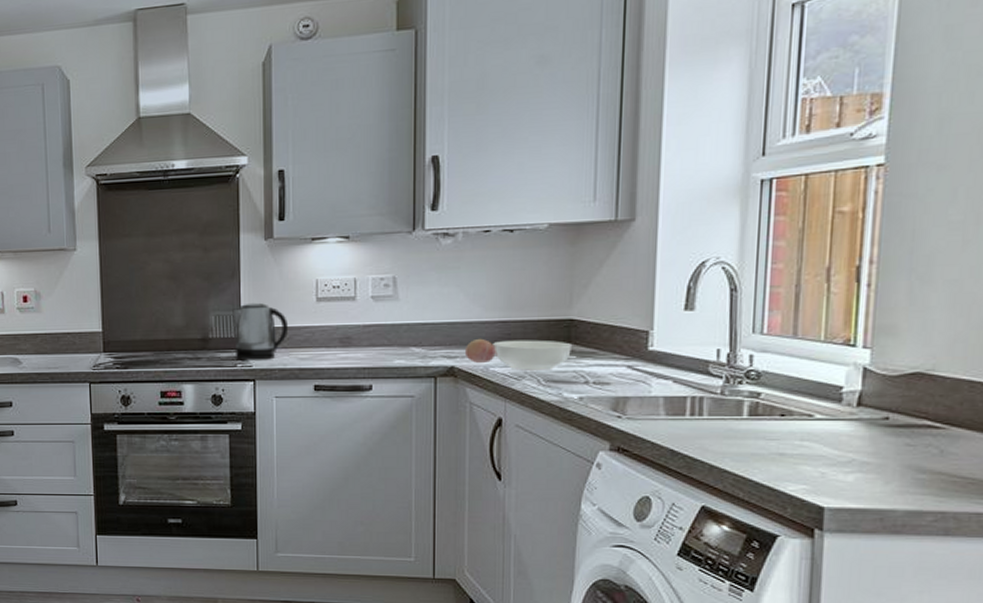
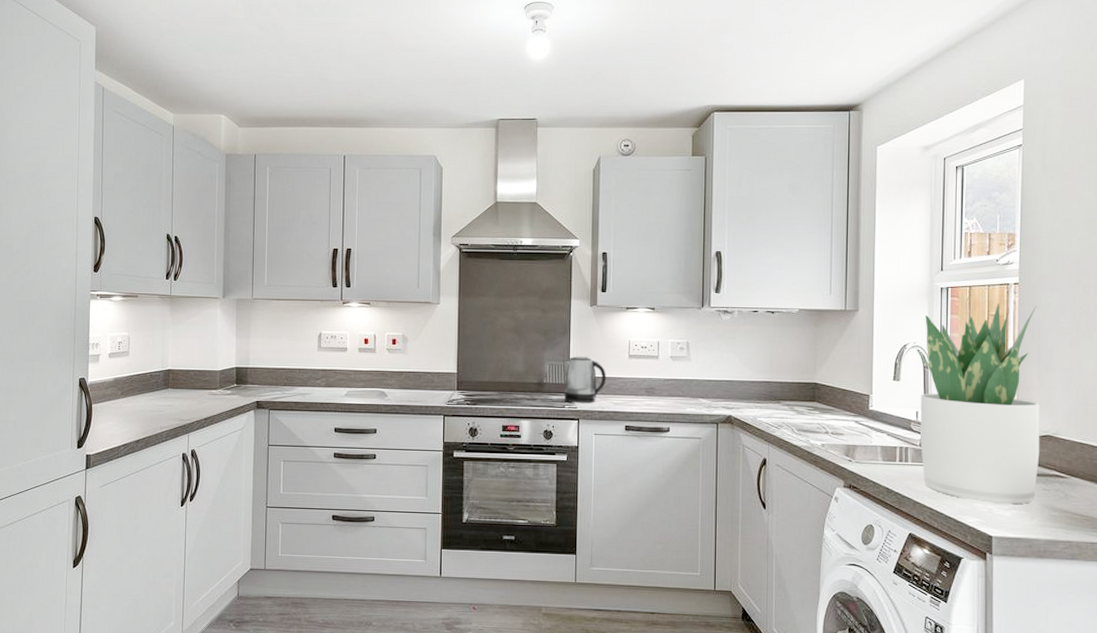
fruit: present [464,338,496,364] -> none [739,394,762,415]
bowl: present [493,340,573,372] -> none [759,397,817,423]
planter: none [716,194,912,466] -> present [914,303,1040,505]

